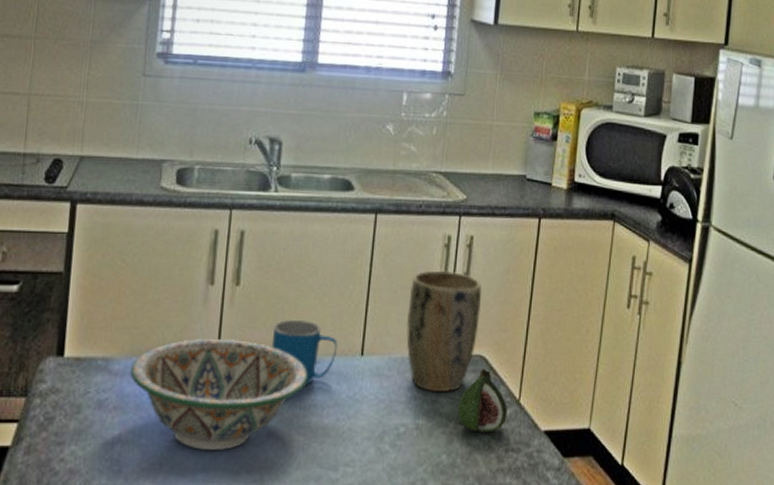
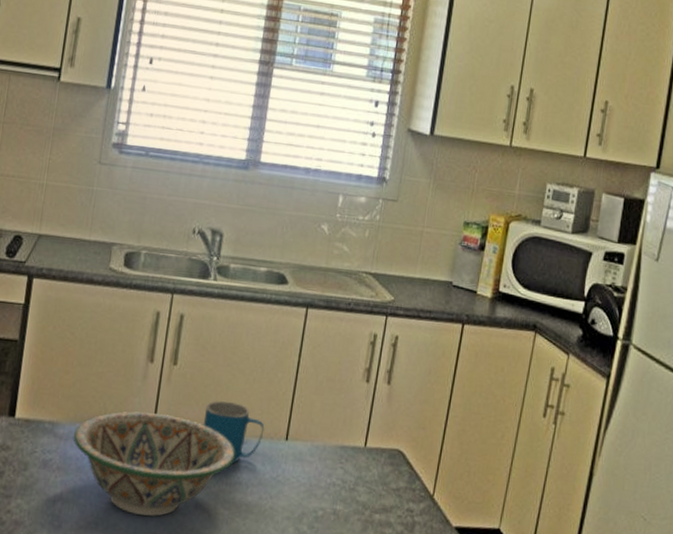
plant pot: present [406,270,481,393] -> none [328,365,403,482]
fruit: present [457,368,507,433] -> none [373,462,421,524]

